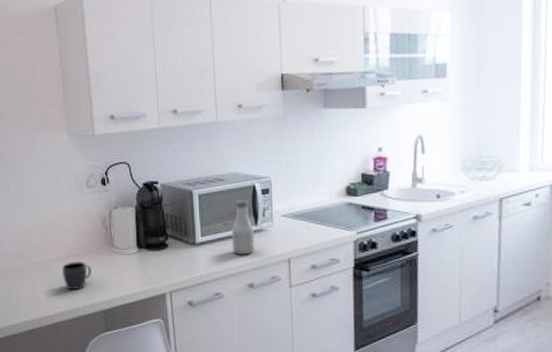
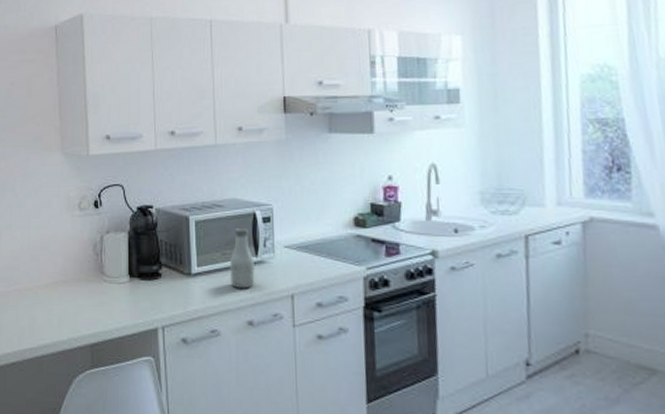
mug: present [62,262,91,289] -> none [49,289,79,320]

